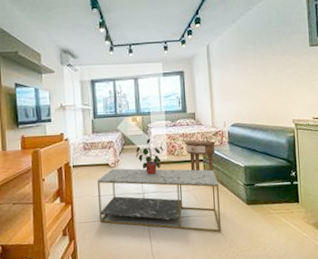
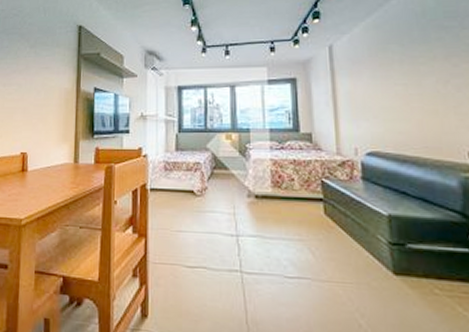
coffee table: present [98,168,221,233] -> none [179,197,351,311]
potted plant: present [135,137,163,175] -> none [228,162,266,212]
side table: present [185,139,216,171] -> none [298,169,343,217]

